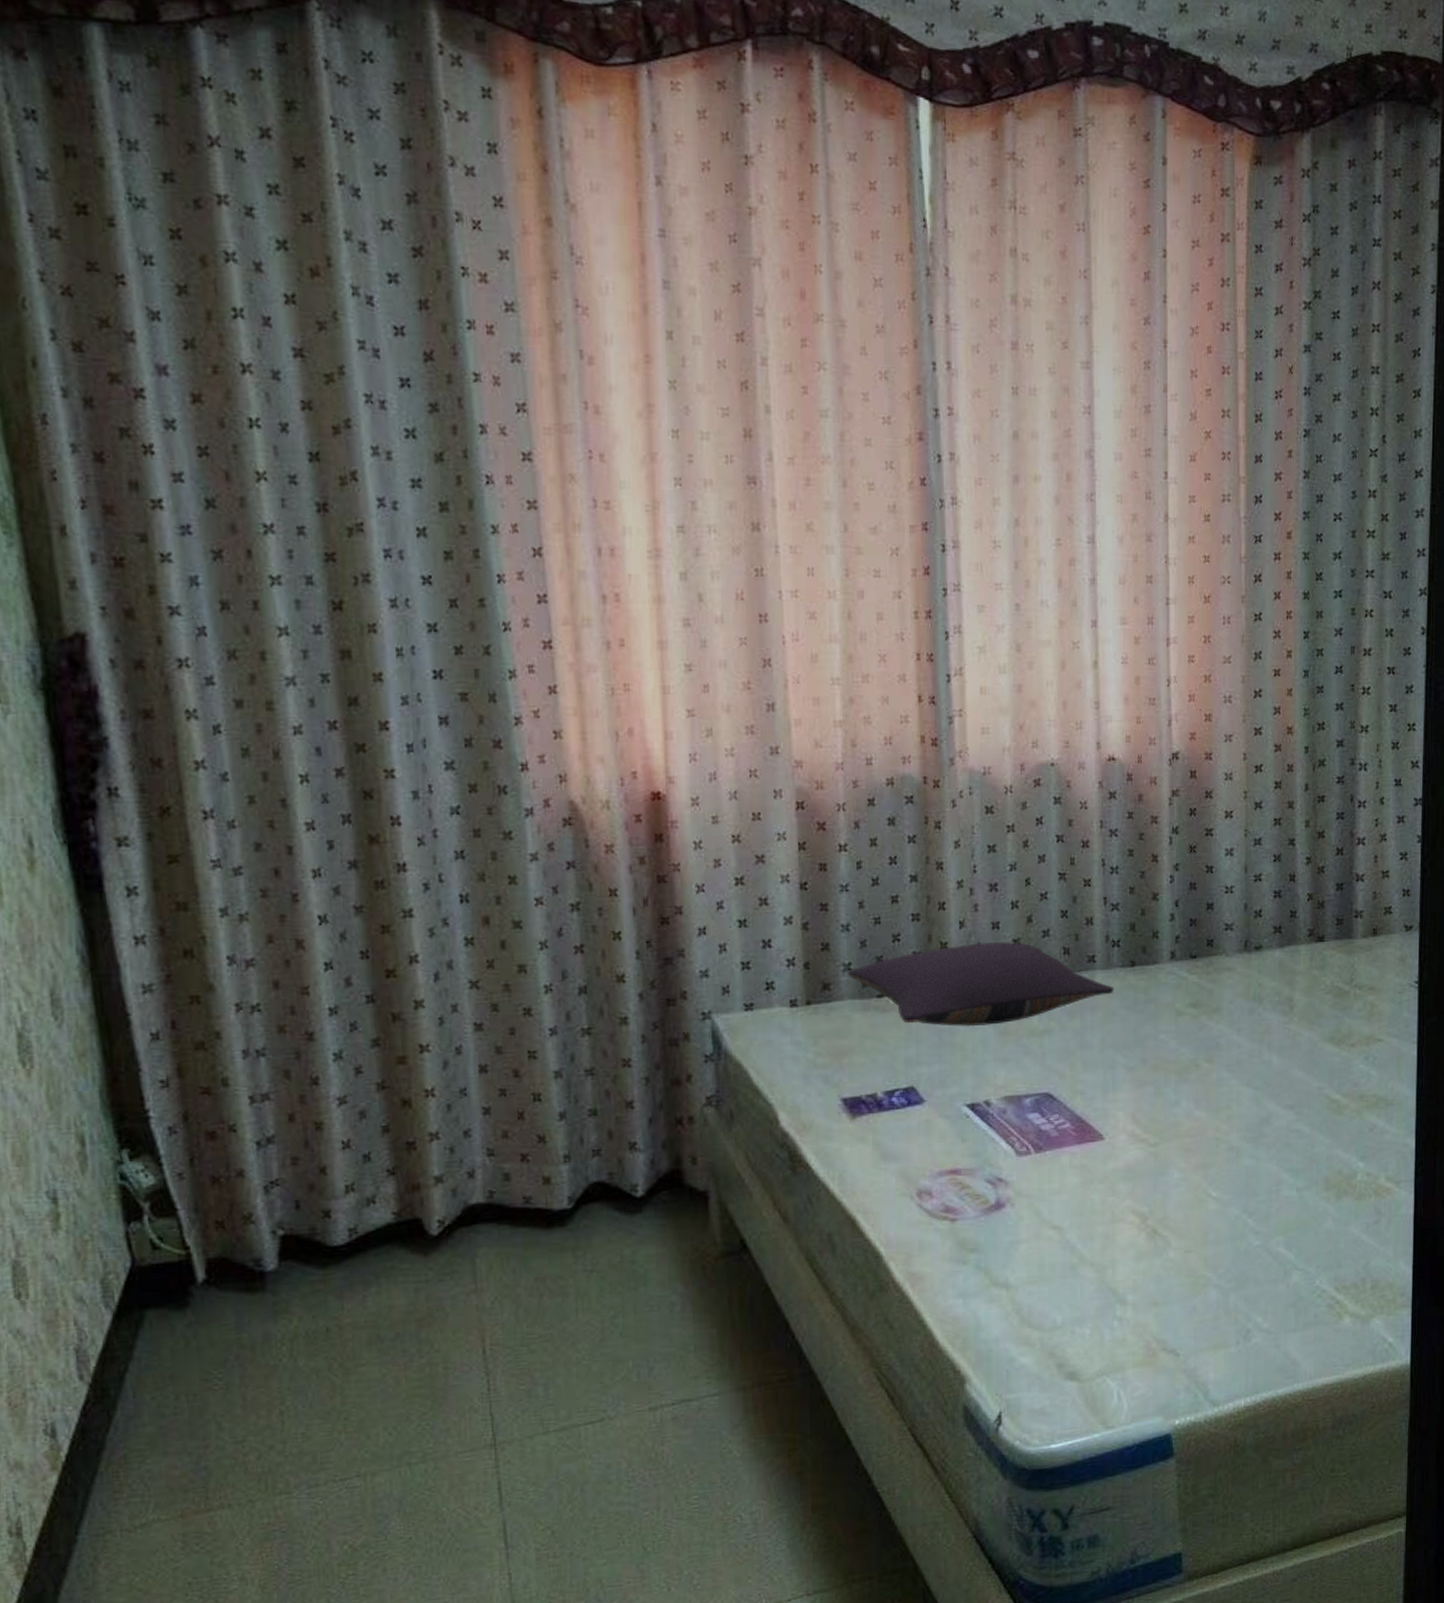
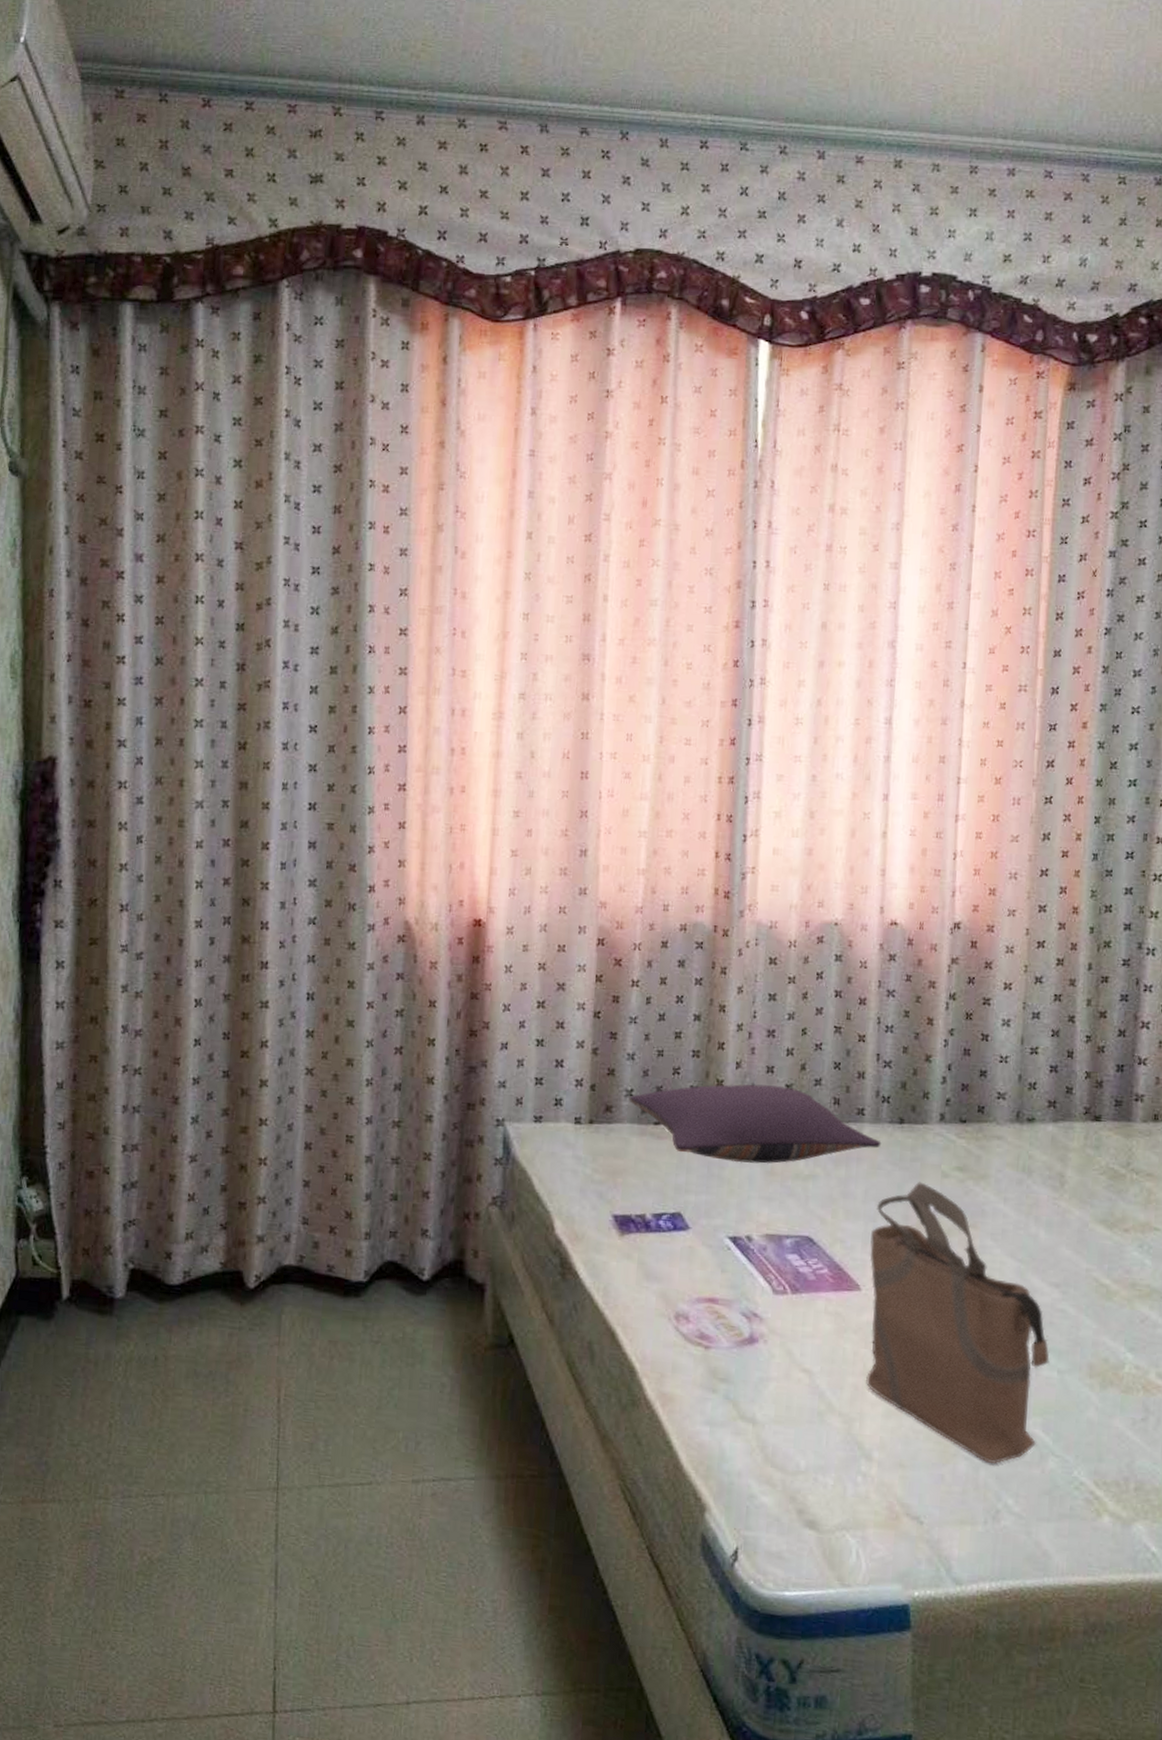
tote bag: none [1110,1023,1288,1287] -> present [866,1181,1050,1463]

